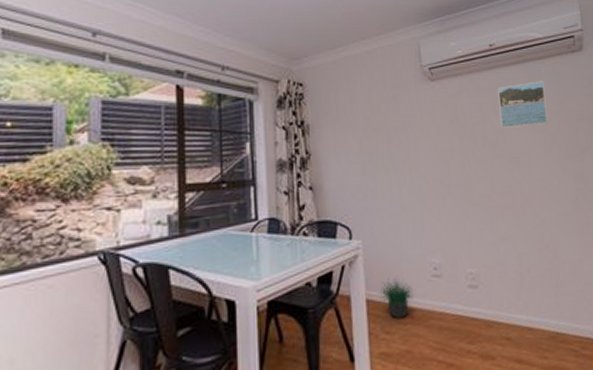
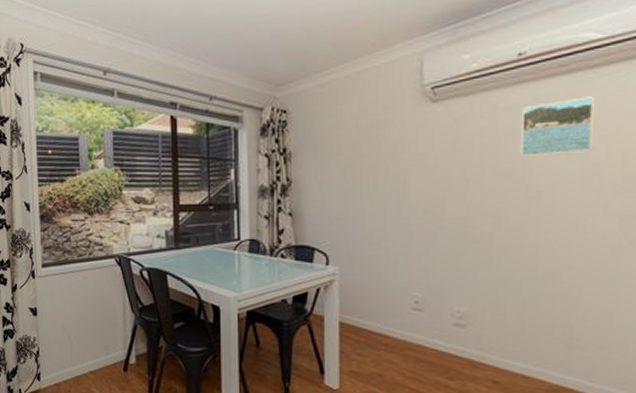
potted plant: present [379,278,414,319] -> none [353,305,390,345]

